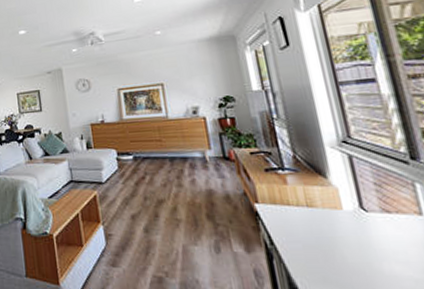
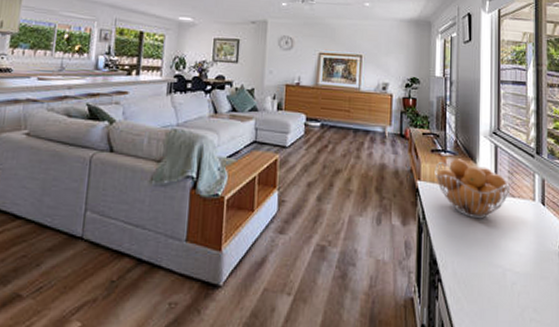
fruit basket: none [273,175,383,241] -> present [435,158,511,219]

